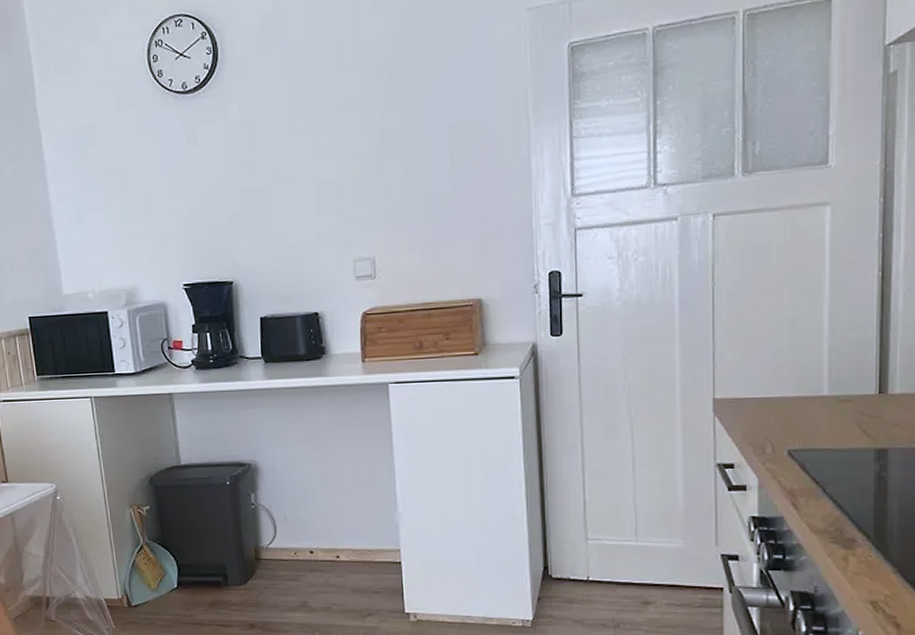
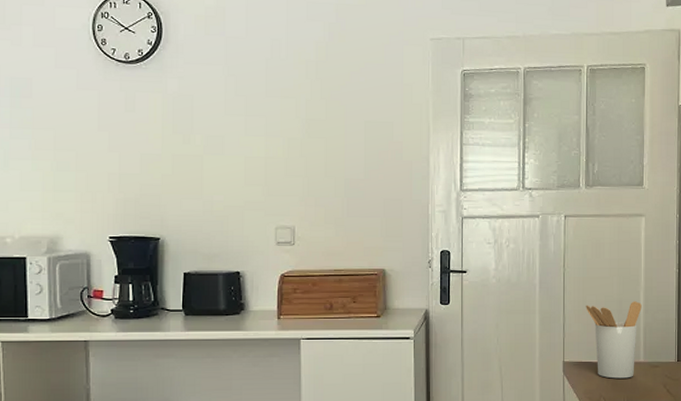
utensil holder: none [744,318,826,418] -> present [586,301,642,379]

